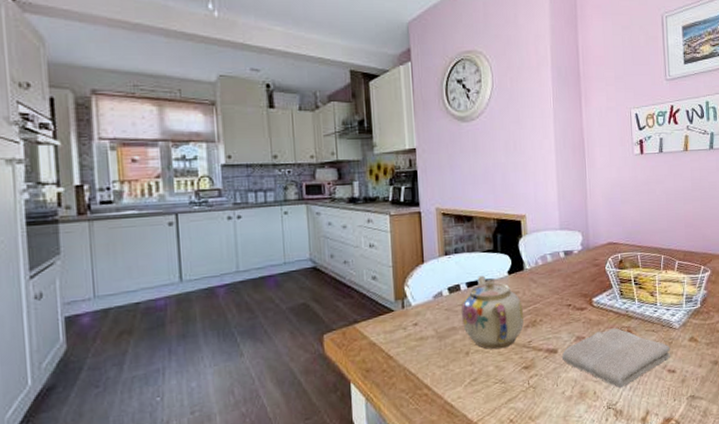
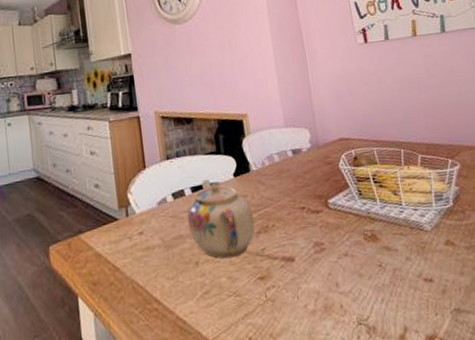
washcloth: present [562,328,671,388] -> none [300,232,426,301]

